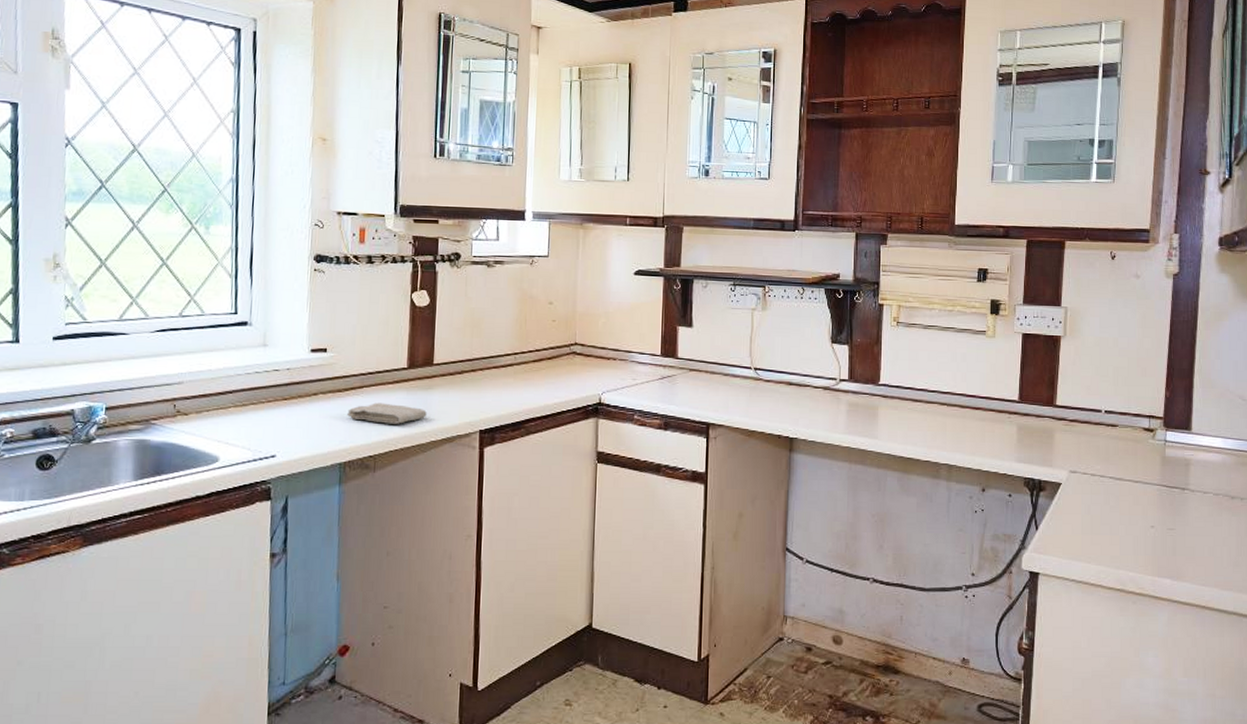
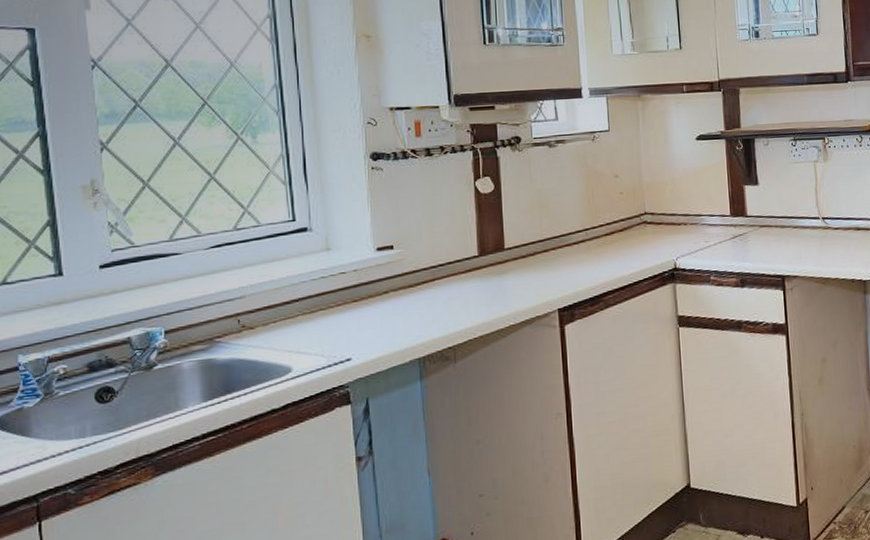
washcloth: present [347,402,427,424] -> none [421,293,503,314]

